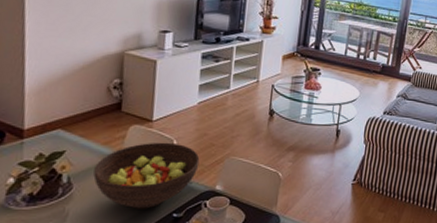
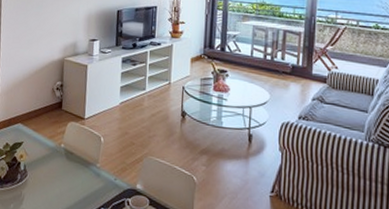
fruit bowl: present [93,142,200,209] -> none [42,138,122,201]

